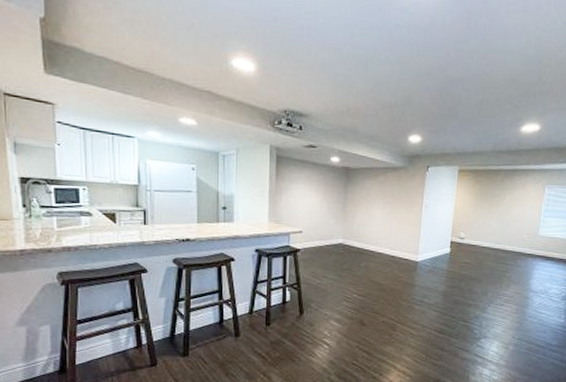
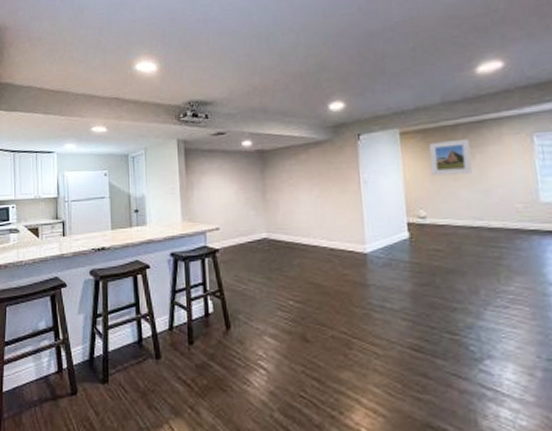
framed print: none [474,181,505,209] -> present [429,138,472,176]

